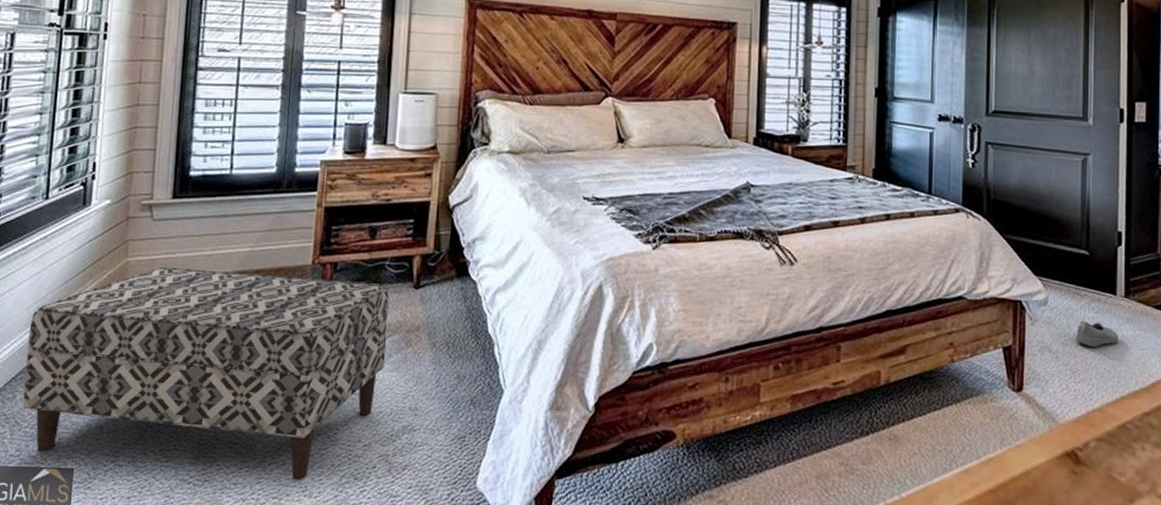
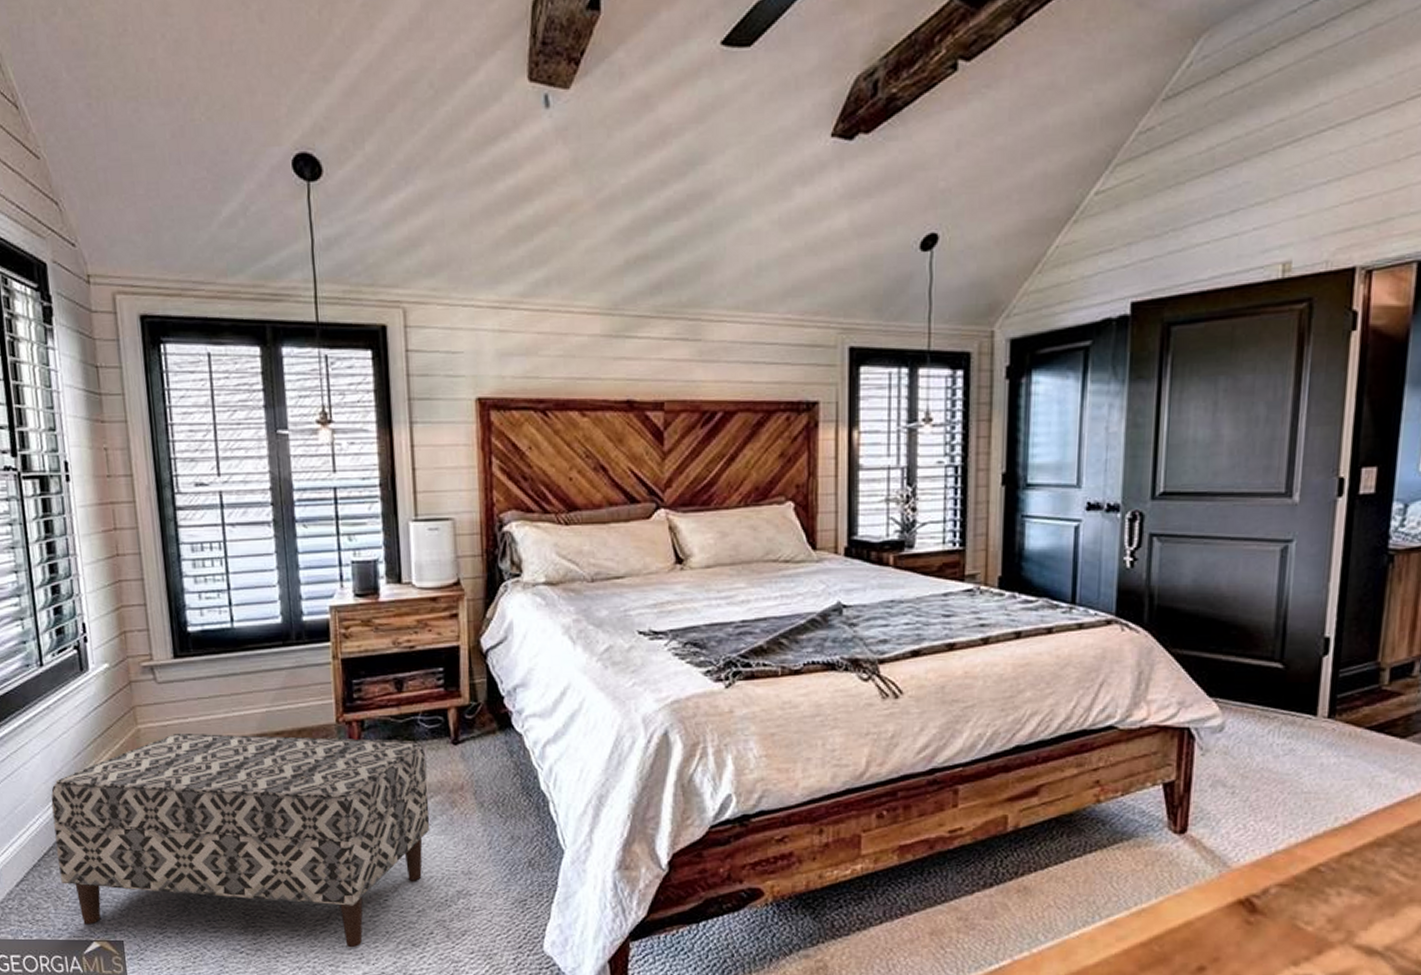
shoe: present [1076,320,1119,347] -> none [1259,748,1317,779]

